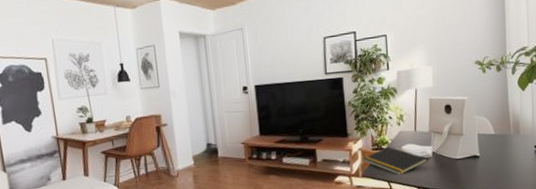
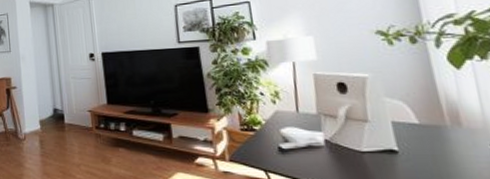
notepad: present [363,147,428,175] -> none [229,128,320,165]

